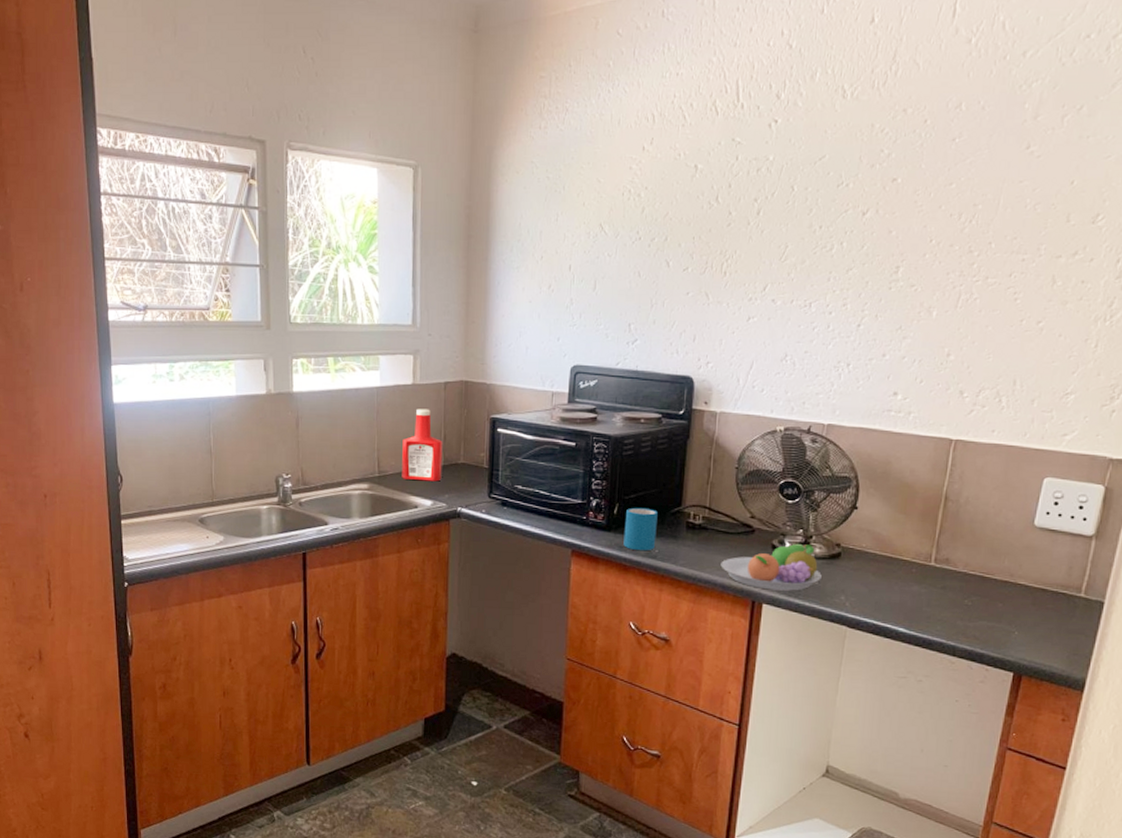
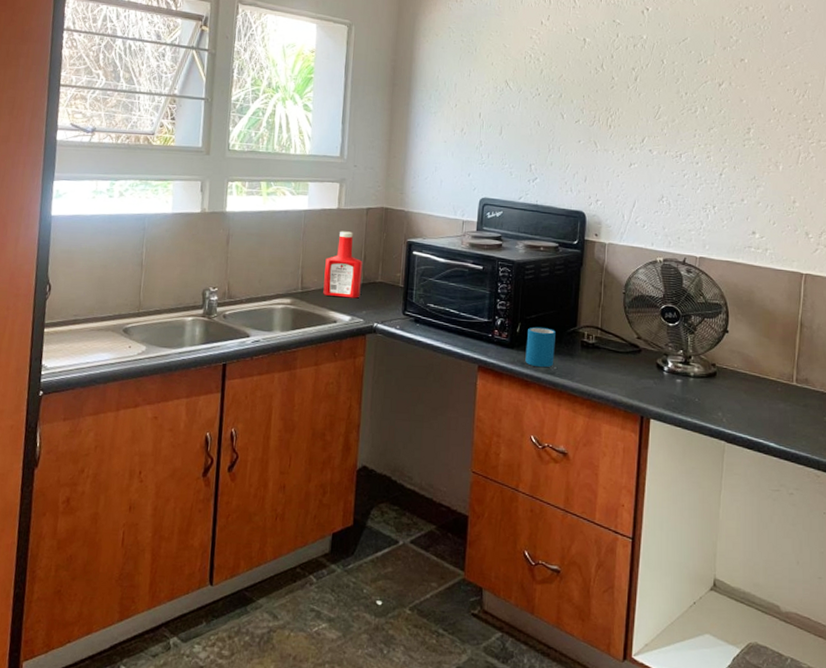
fruit bowl: present [720,544,822,591] -> none [612,363,701,407]

